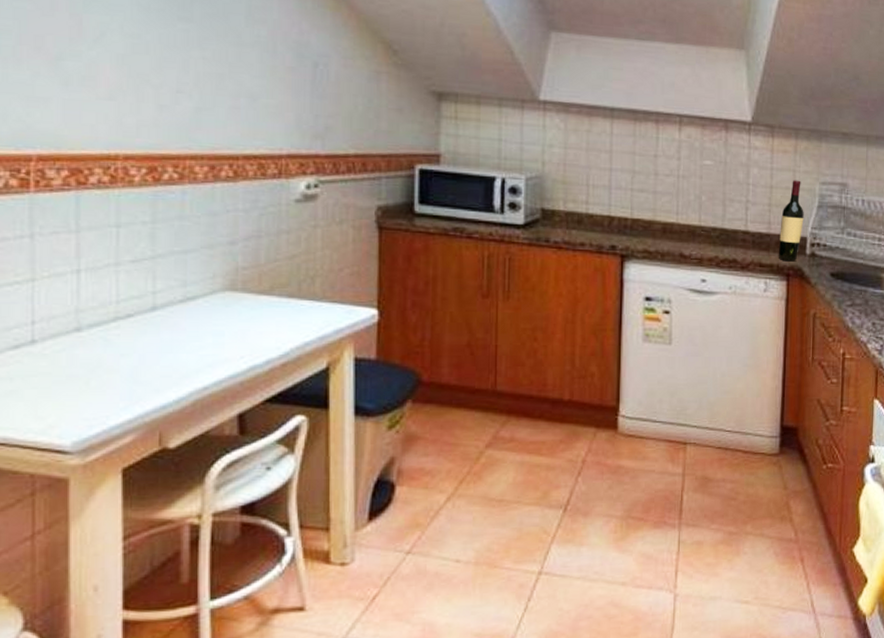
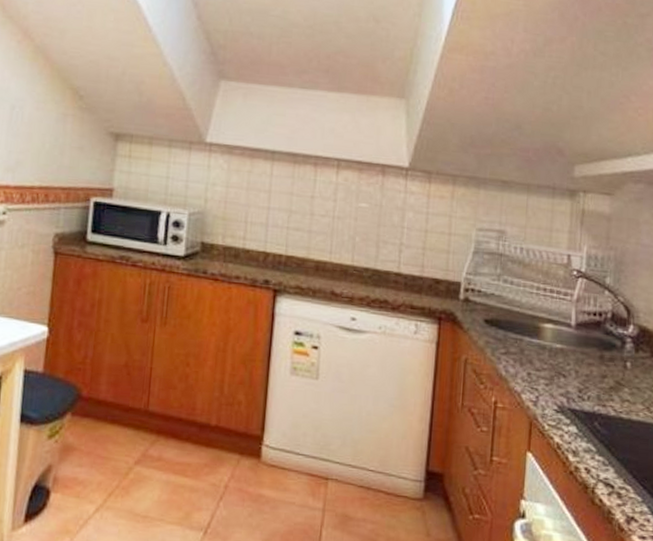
wine bottle: present [778,180,804,262] -> none [430,225,459,306]

